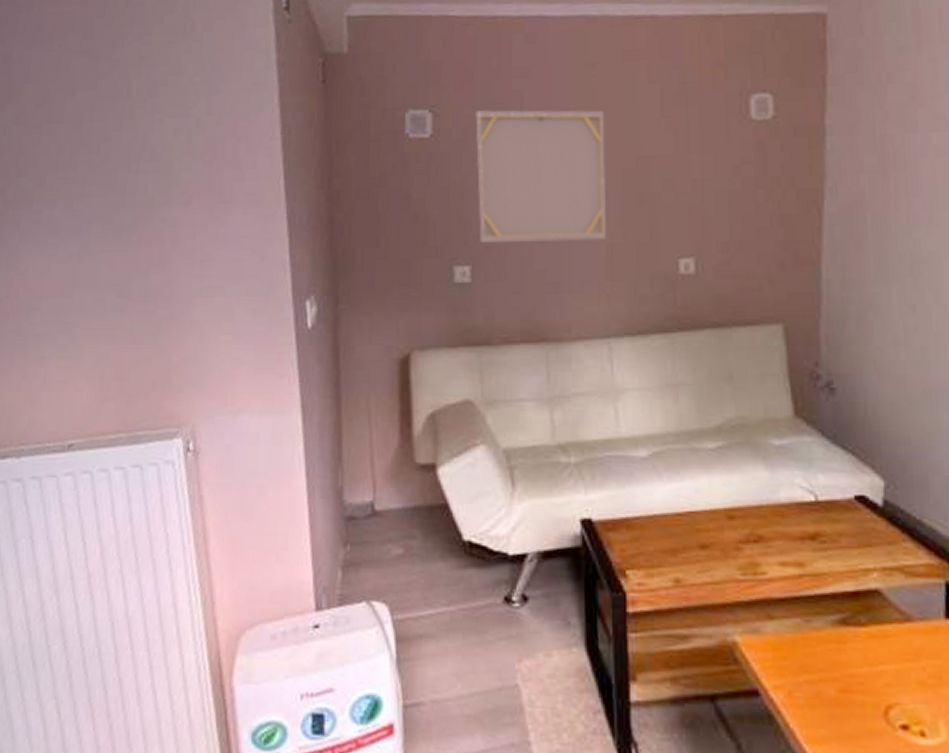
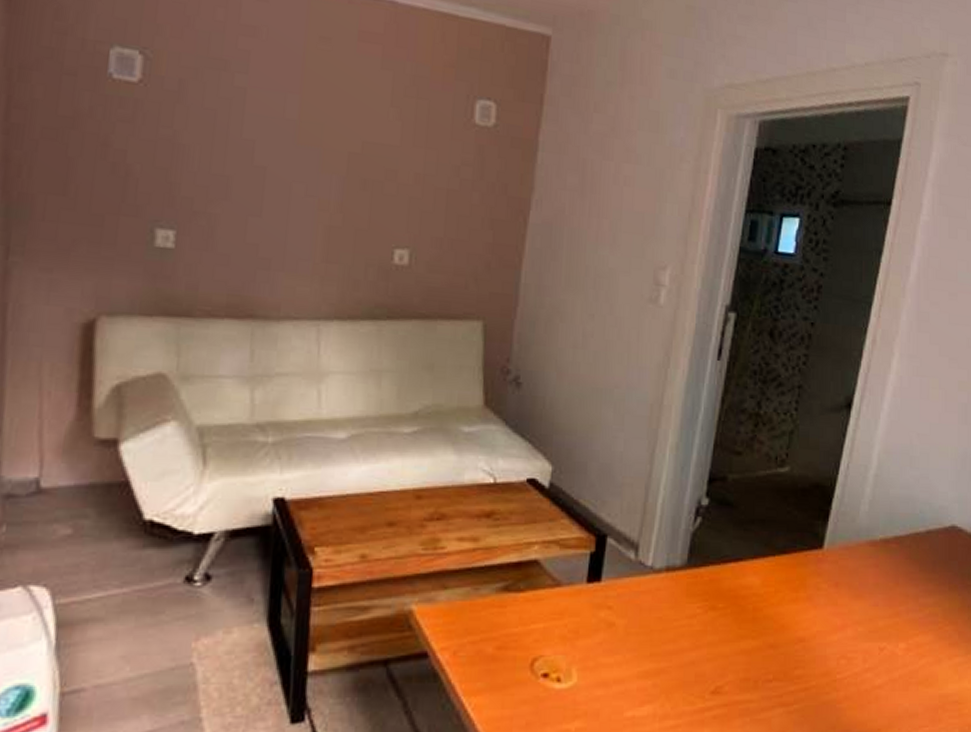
wall art: present [475,109,607,243] -> none [188,62,334,221]

